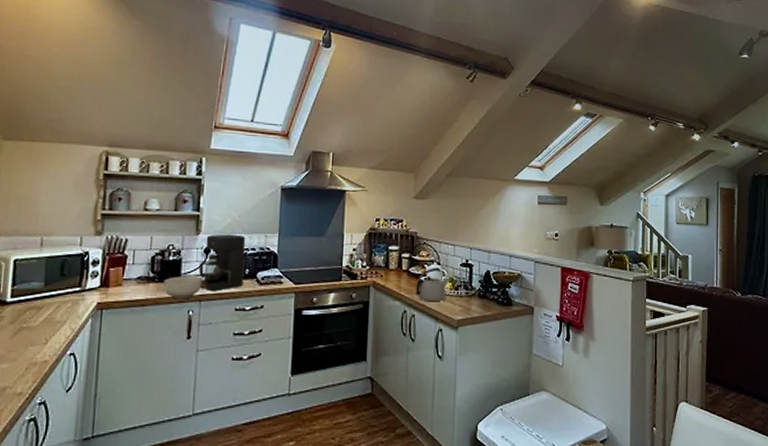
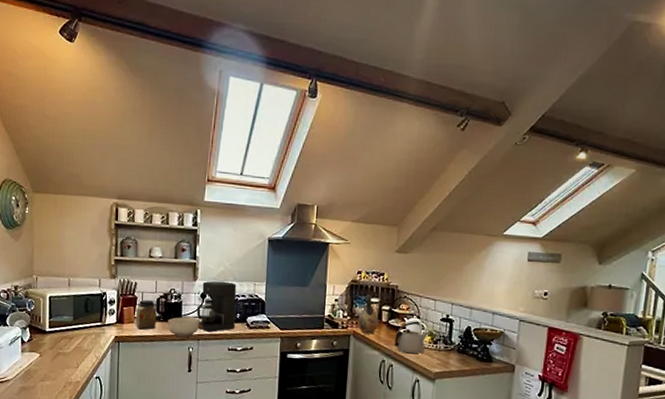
jar: none [124,258,151,293] -> present [136,299,157,330]
ceramic jug: none [377,242,400,284] -> present [357,294,379,334]

